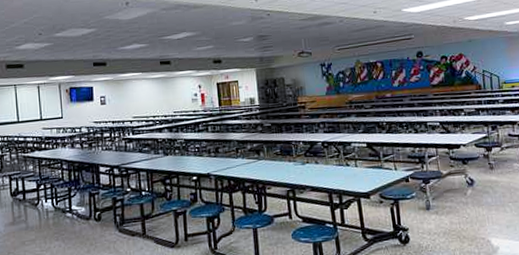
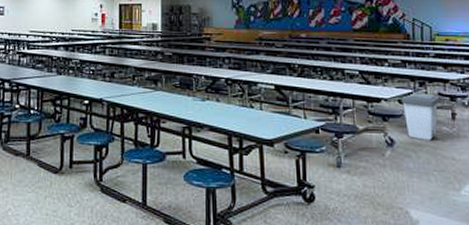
trash can: none [476,135,510,177] -> present [400,91,440,140]

